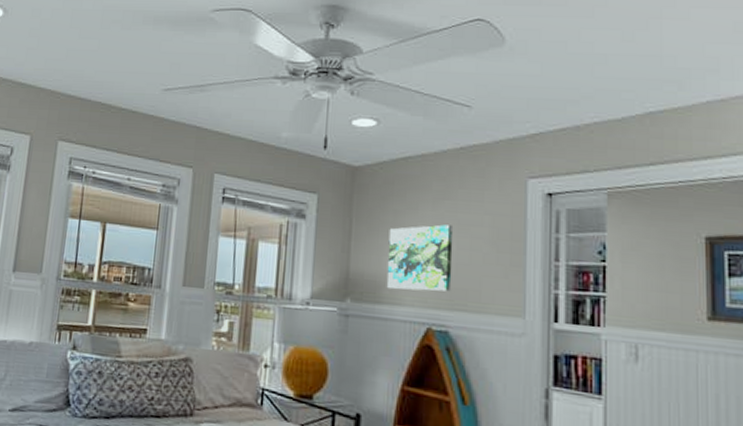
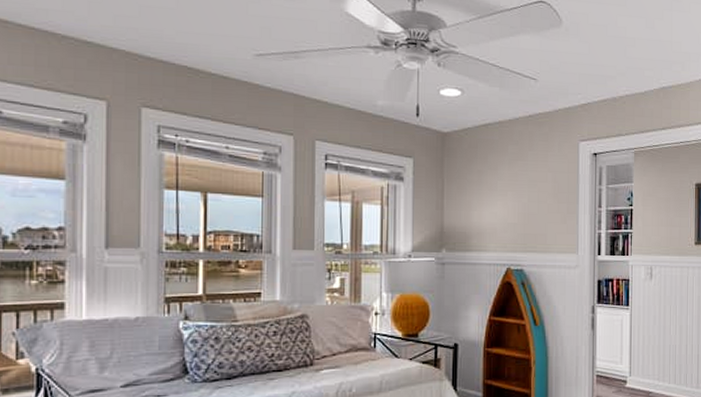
wall art: present [386,224,454,292] -> none [474,182,525,239]

